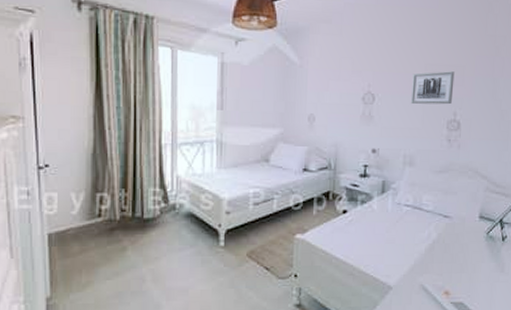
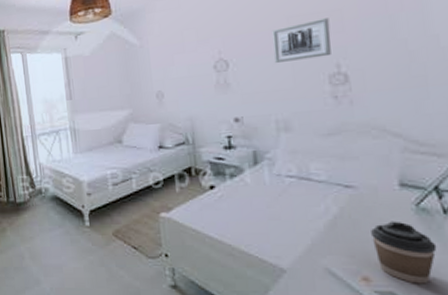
coffee cup: none [455,246,495,296] -> present [371,221,437,284]

